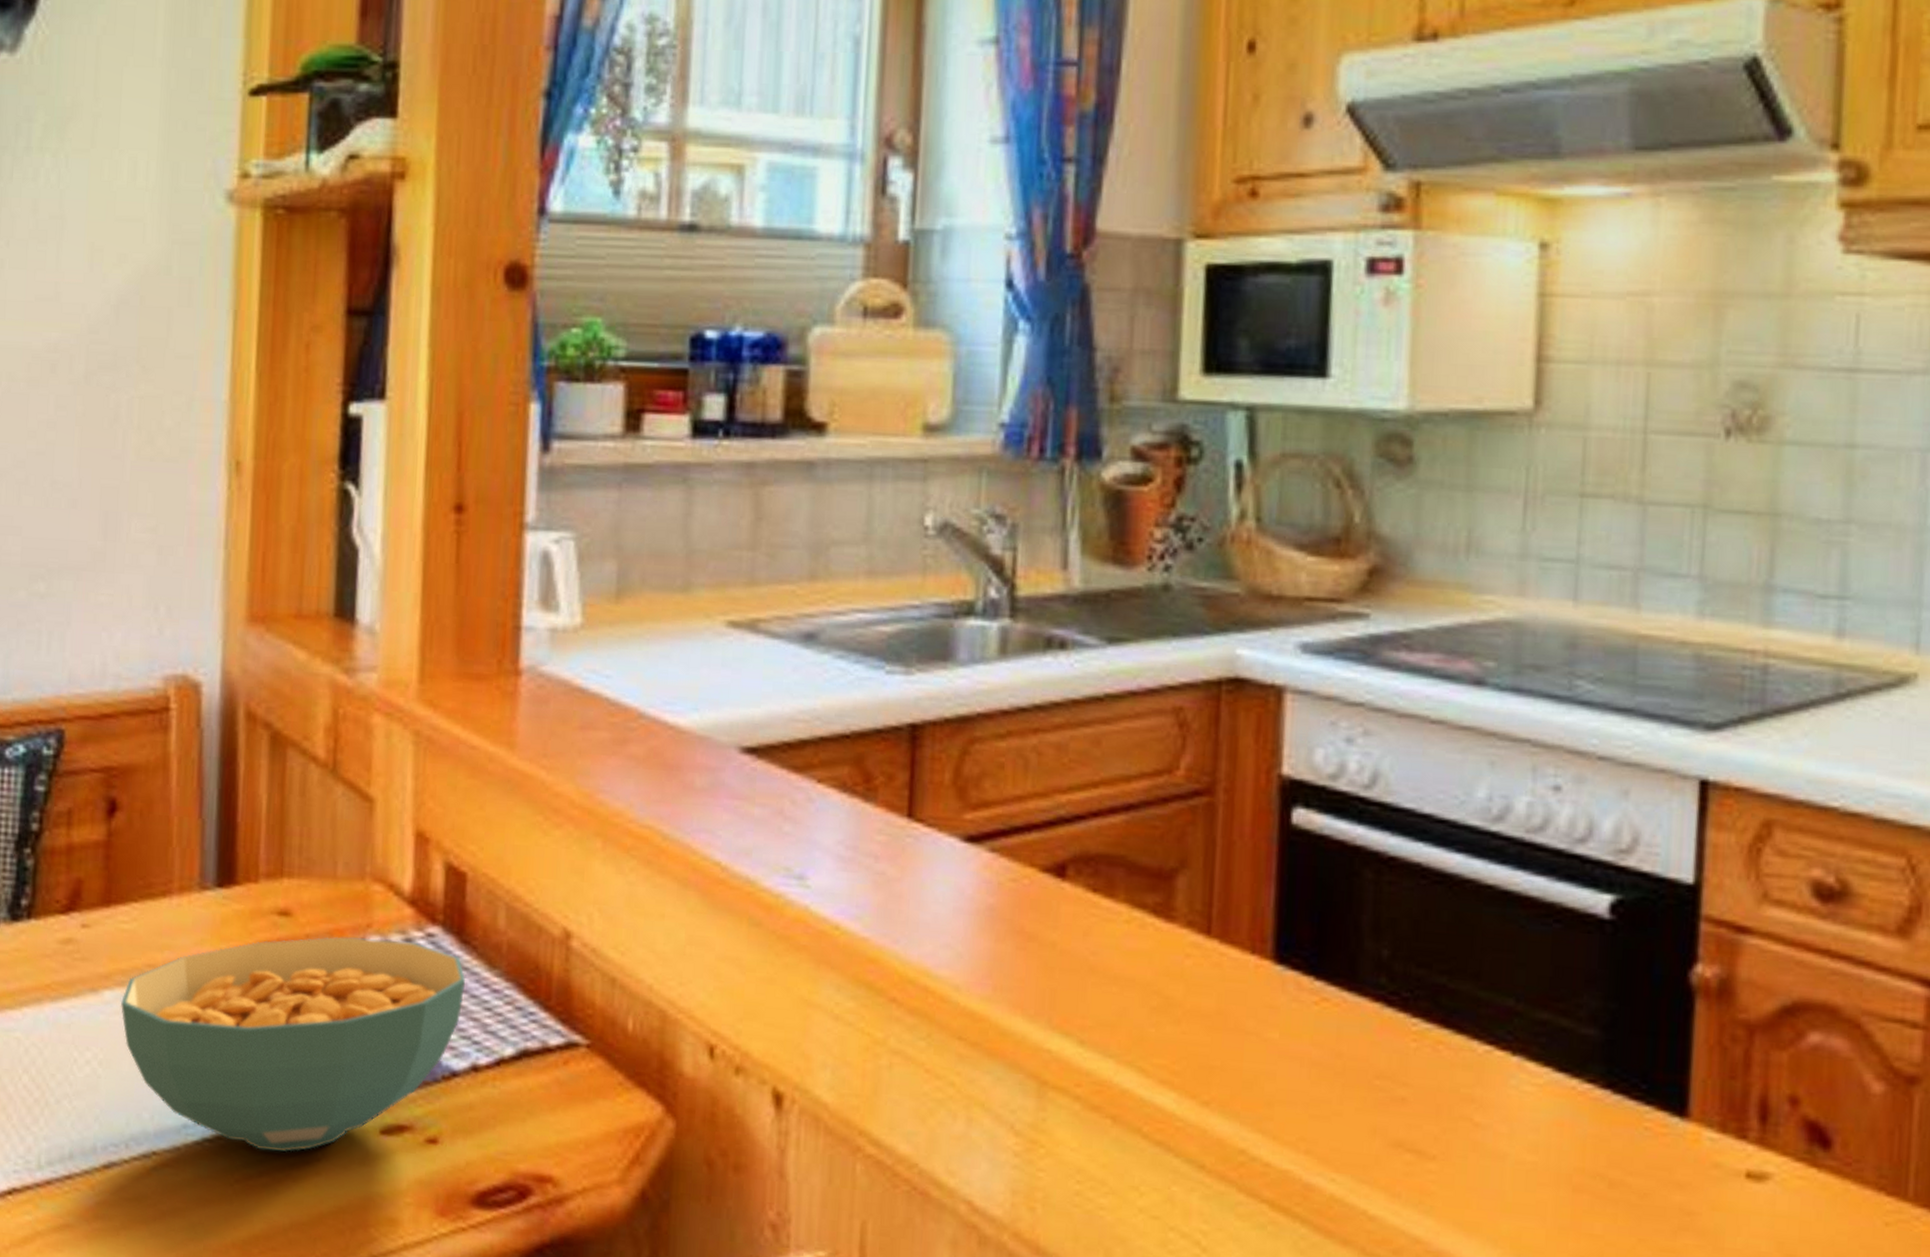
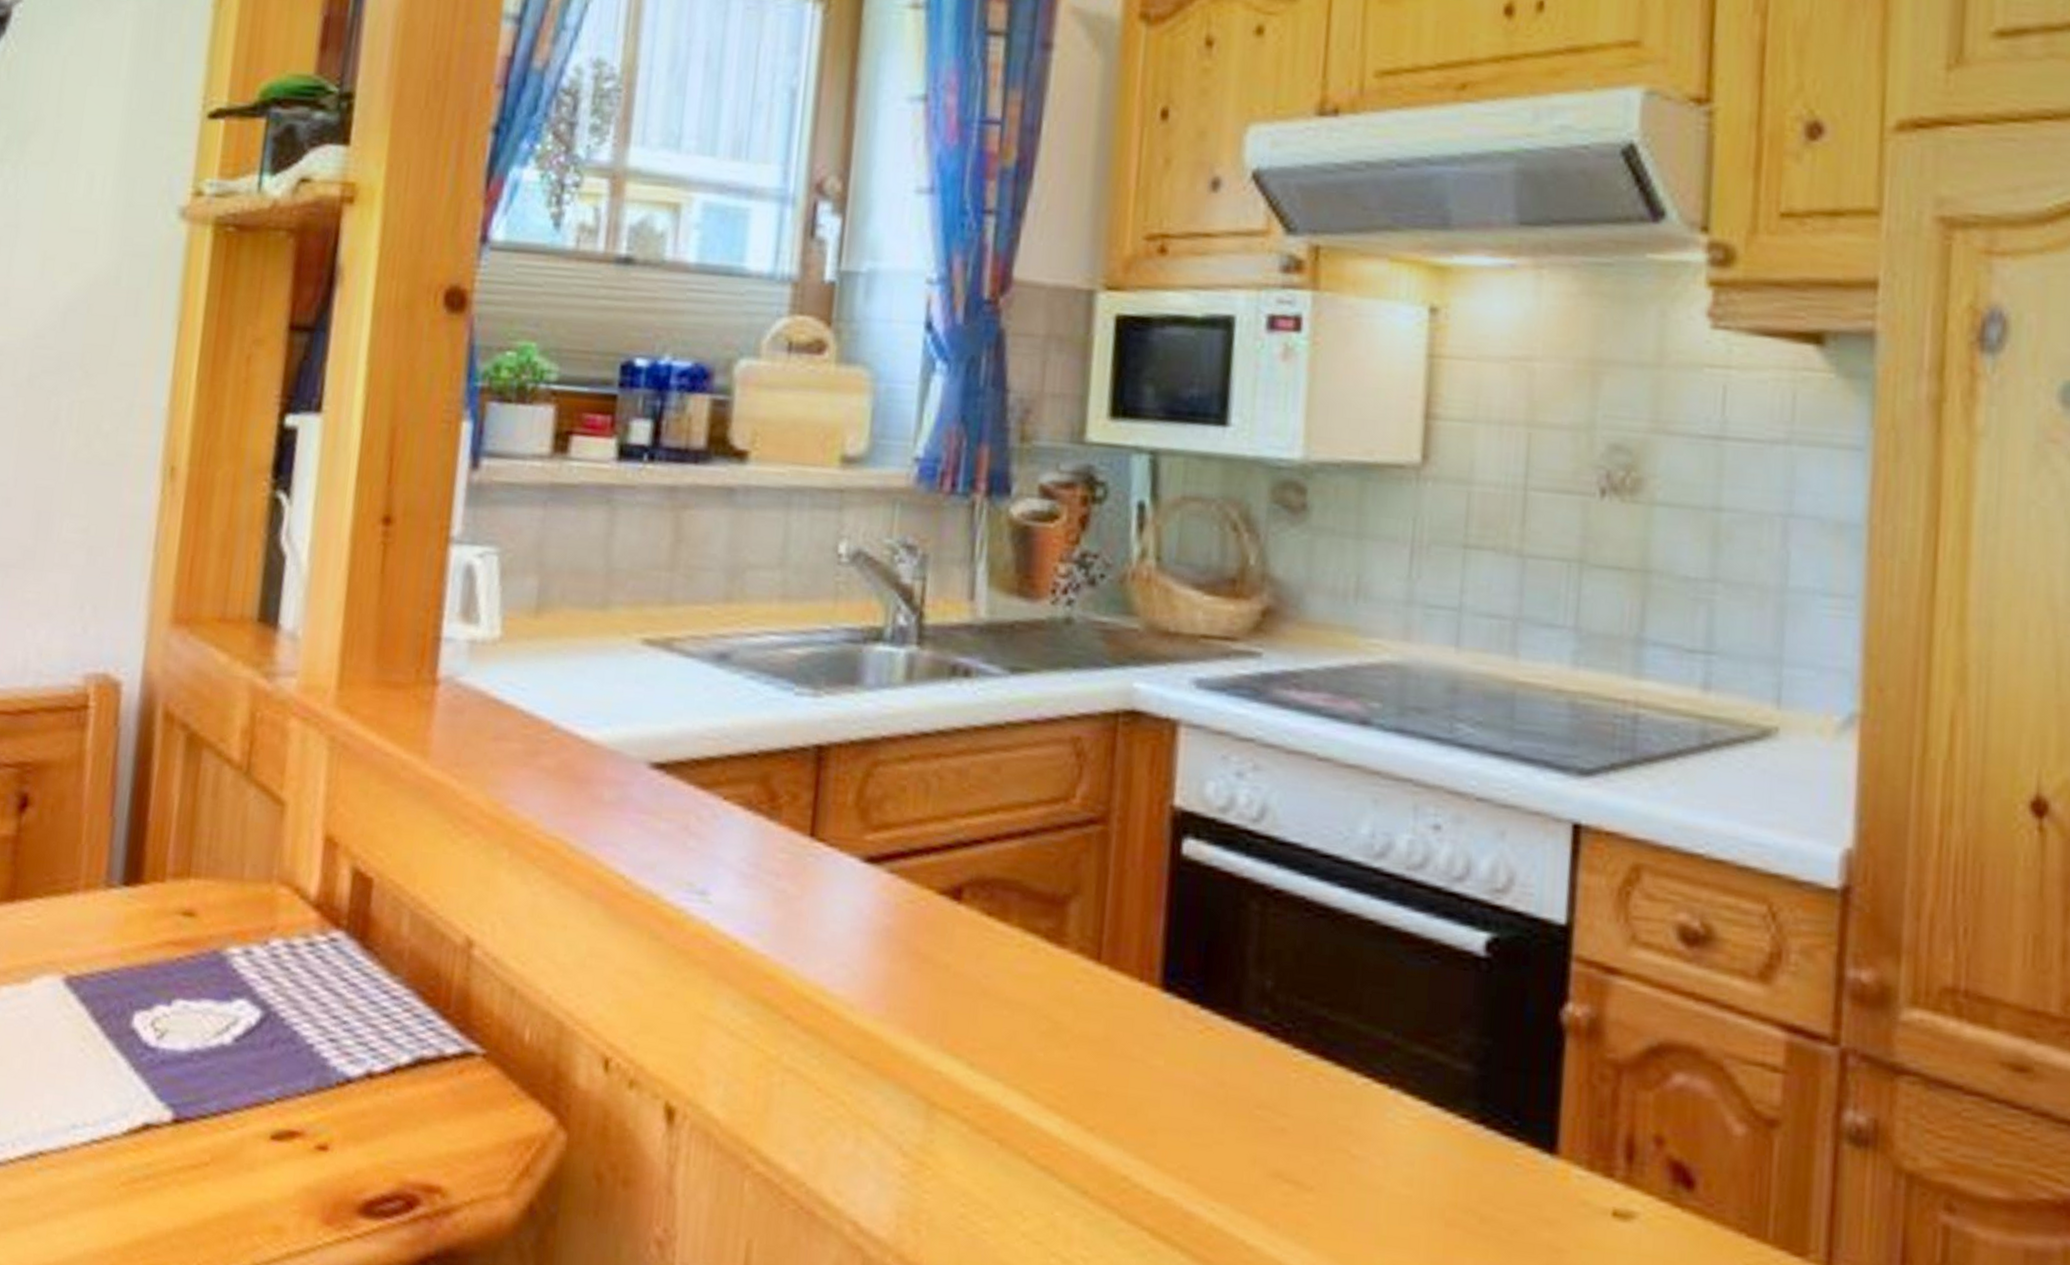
cereal bowl: present [121,936,466,1152] -> none [18,938,366,1156]

